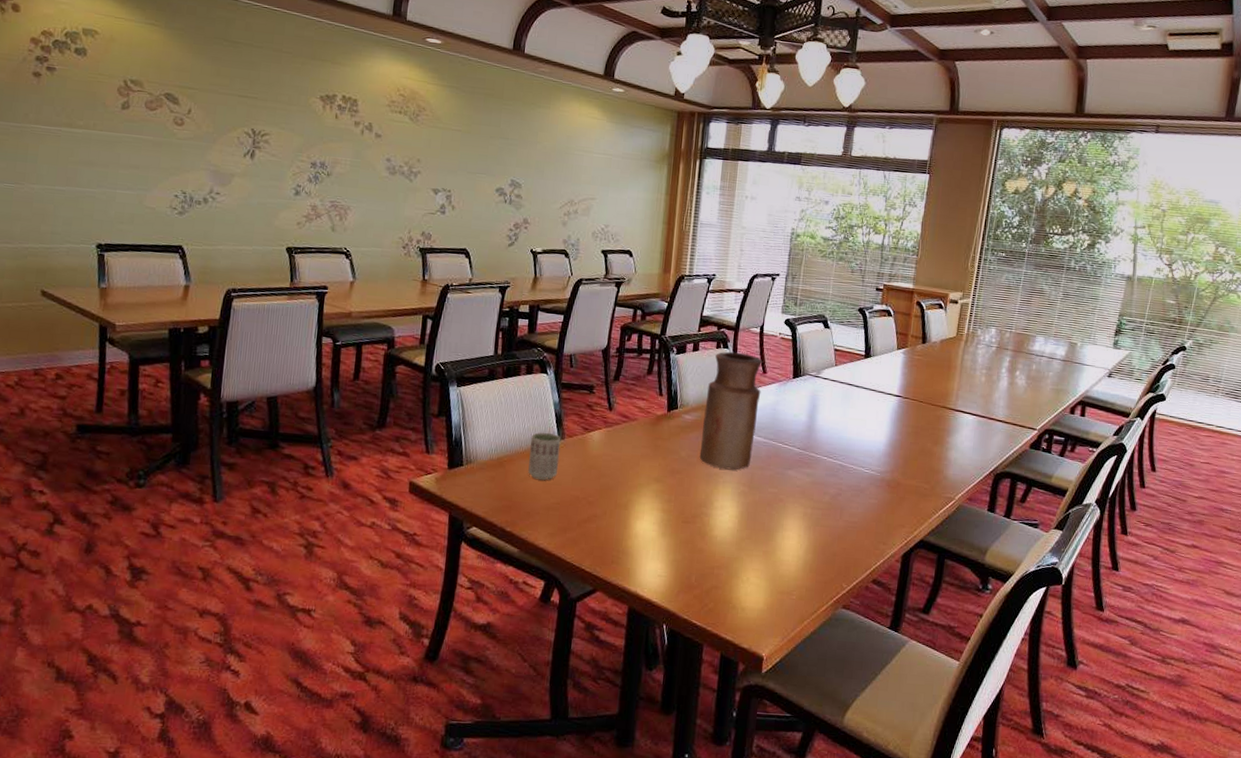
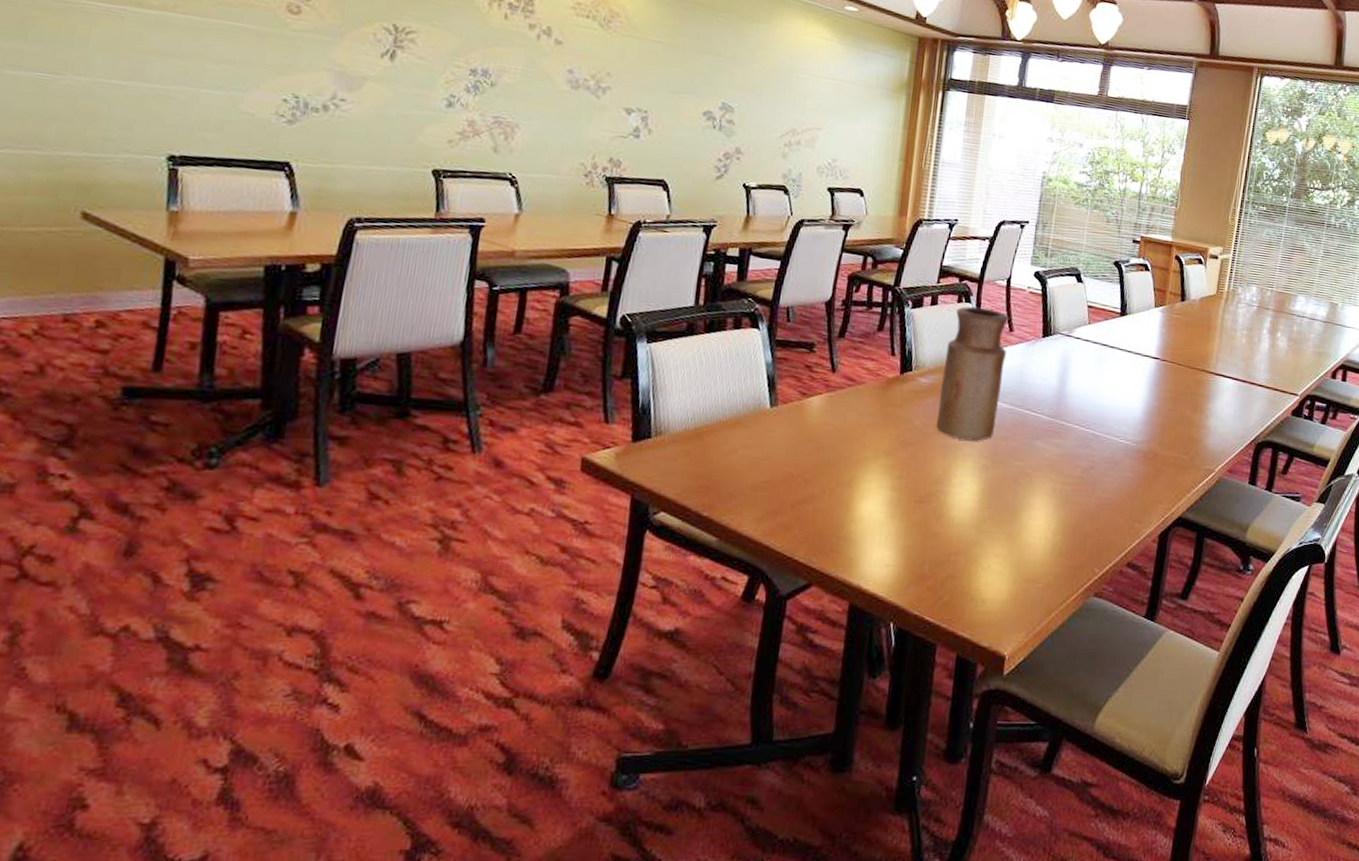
cup: present [527,432,561,480] -> none [731,397,774,454]

